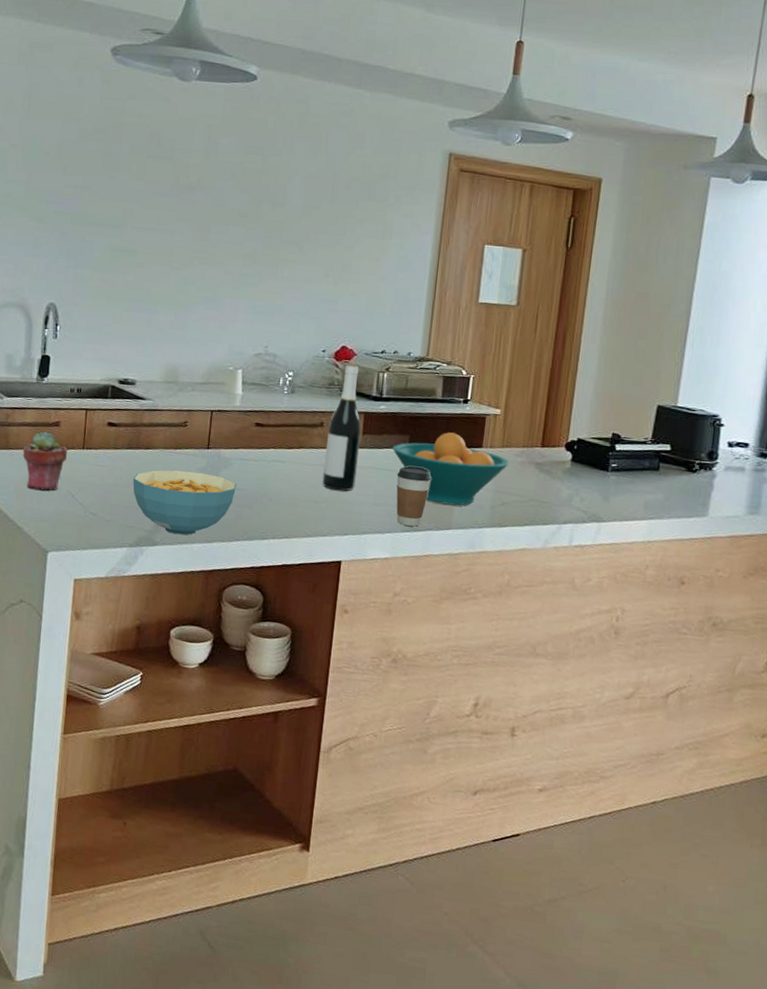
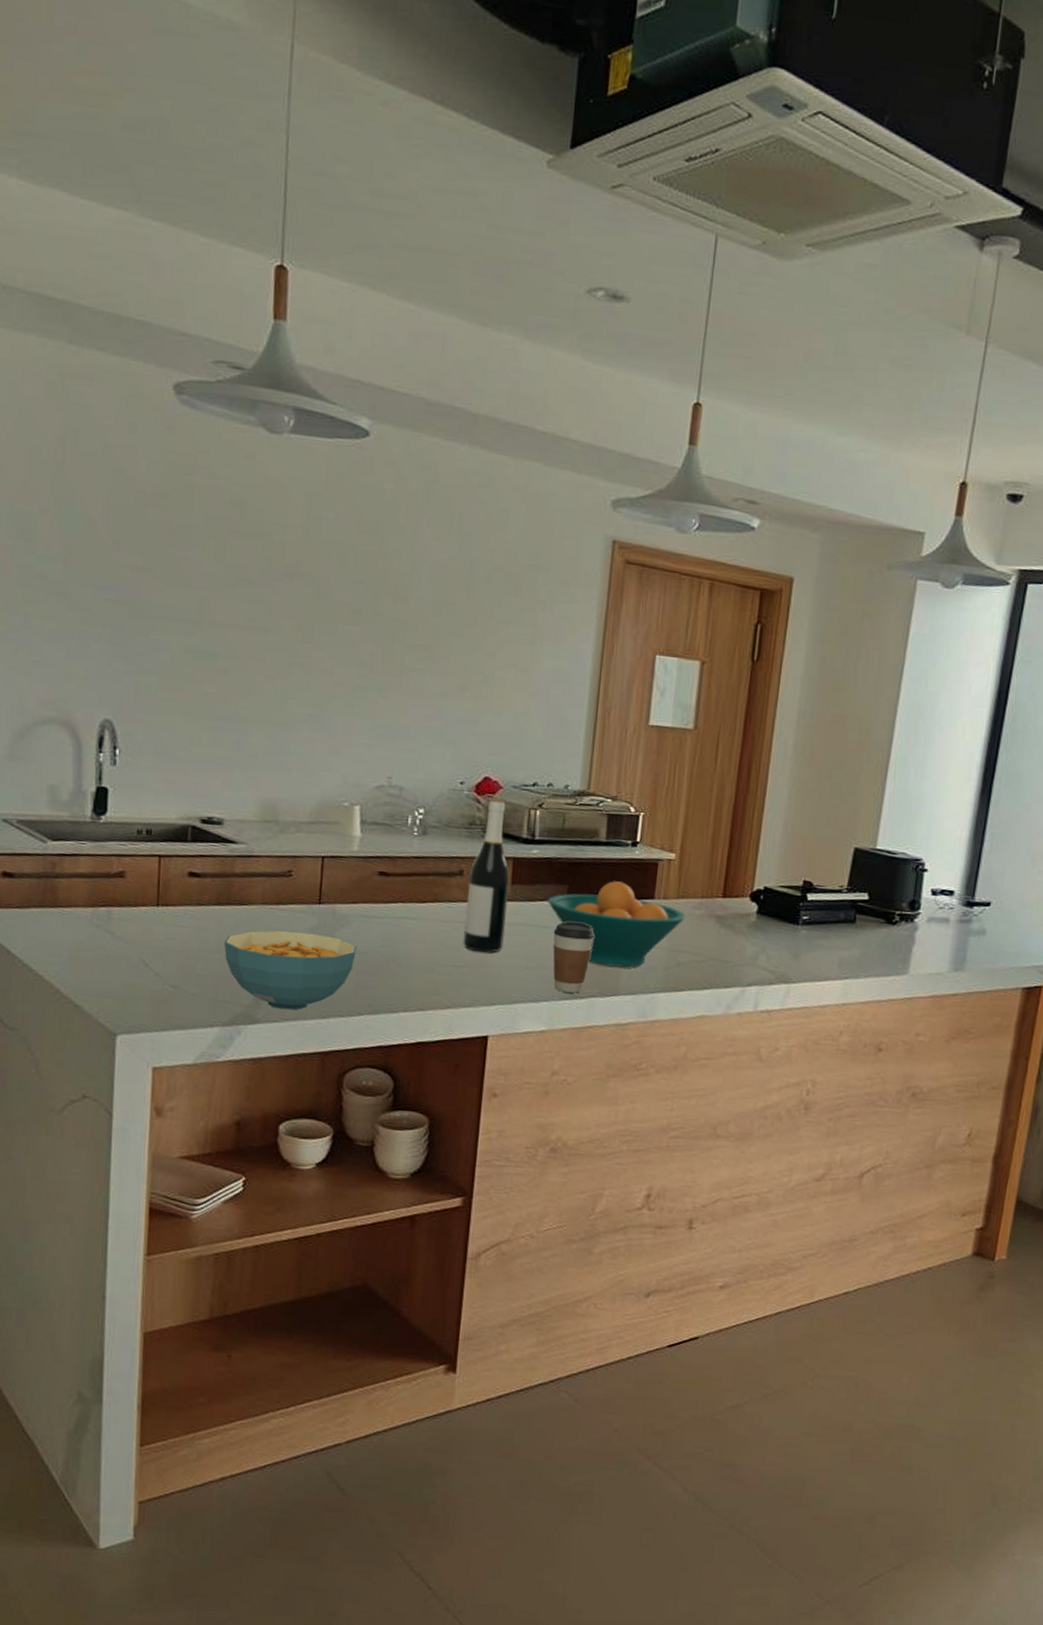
potted succulent: present [22,431,68,491] -> none [76,884,137,959]

